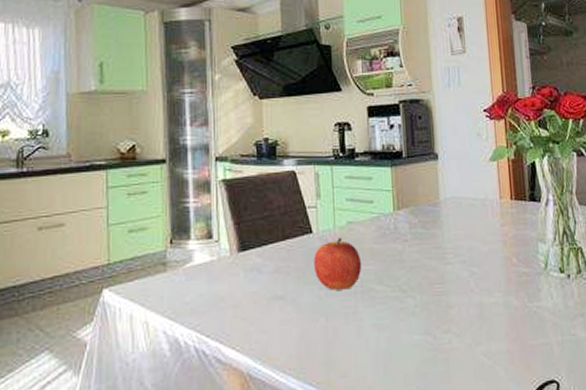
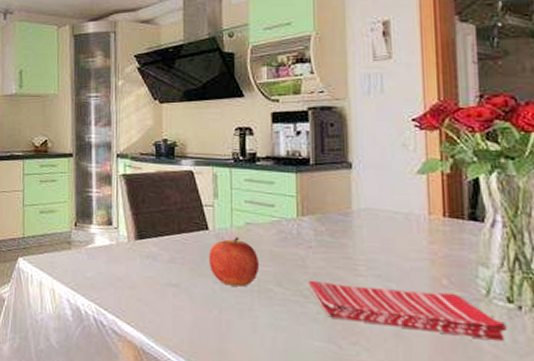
dish towel: none [405,270,560,310] -> present [308,280,506,342]

